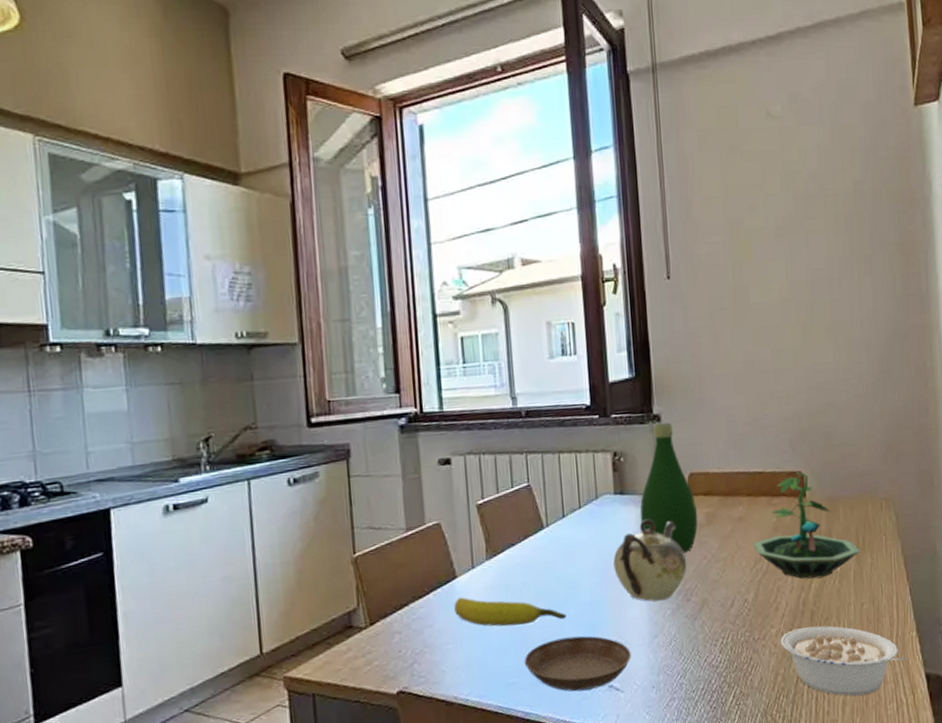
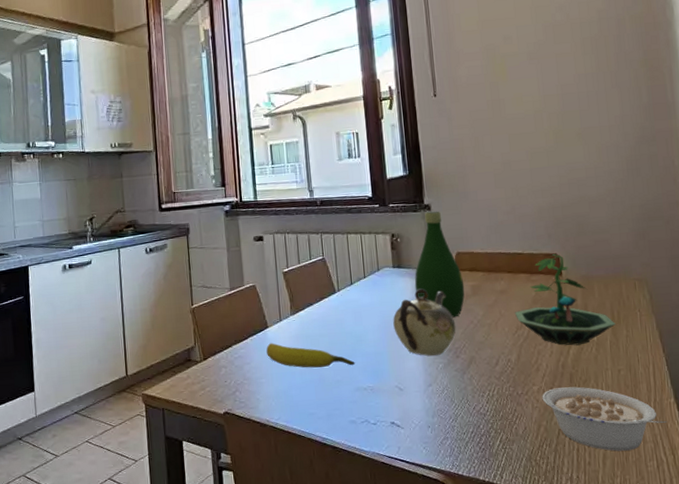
saucer: present [524,635,631,692] -> none [321,379,410,425]

